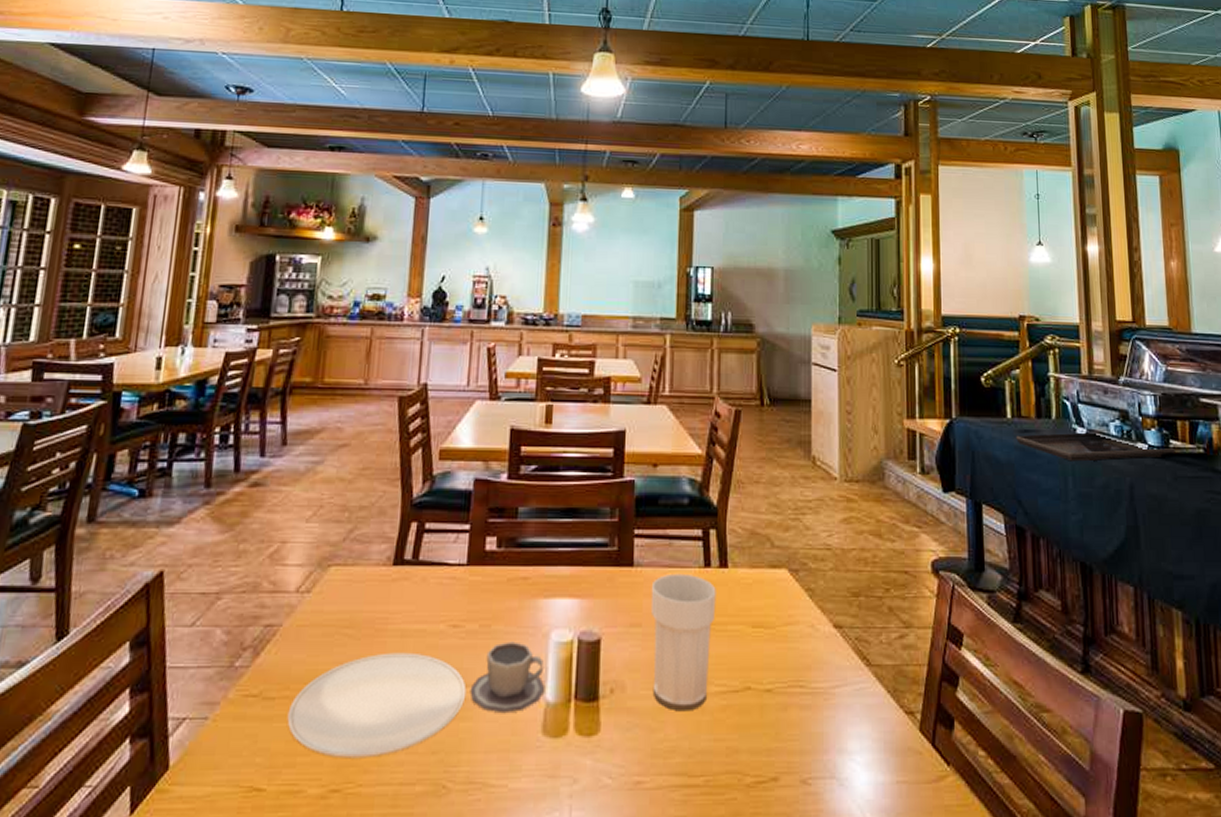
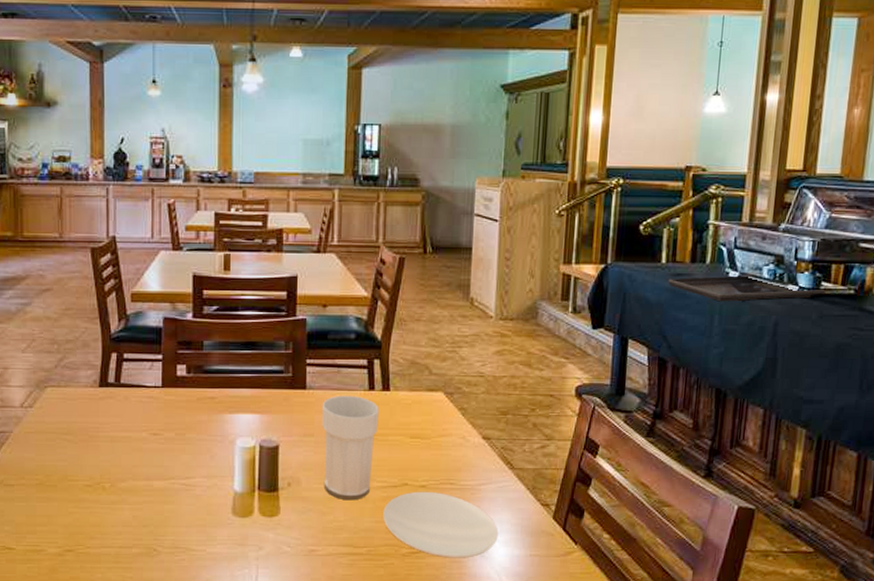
plate: present [287,652,467,759] -> none [25,453,168,529]
cup: present [470,641,544,714] -> none [171,446,232,500]
plate: none [723,697,858,789] -> present [383,491,498,558]

